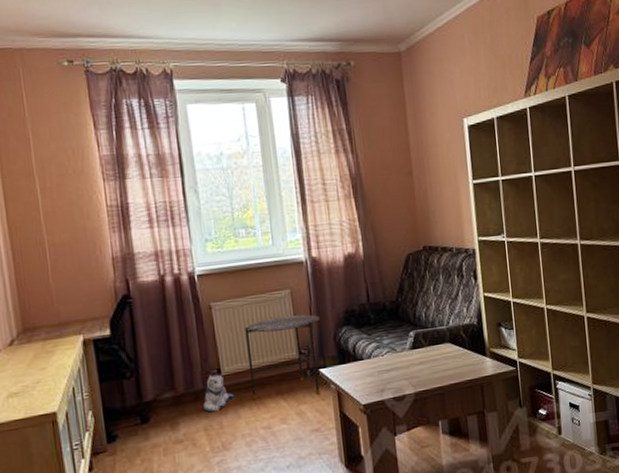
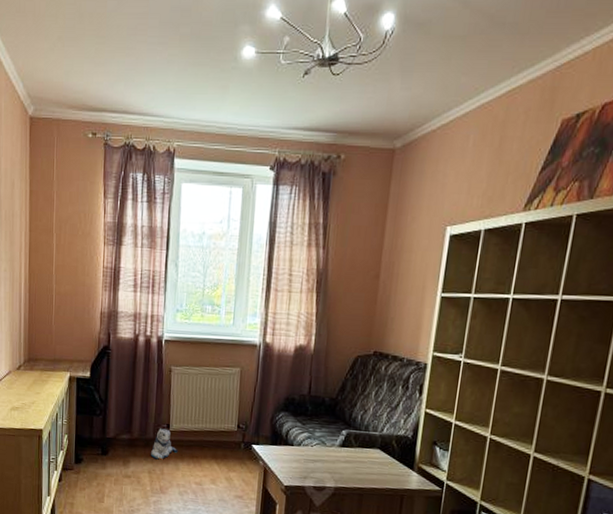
side table: present [245,313,321,401] -> none [191,390,263,467]

